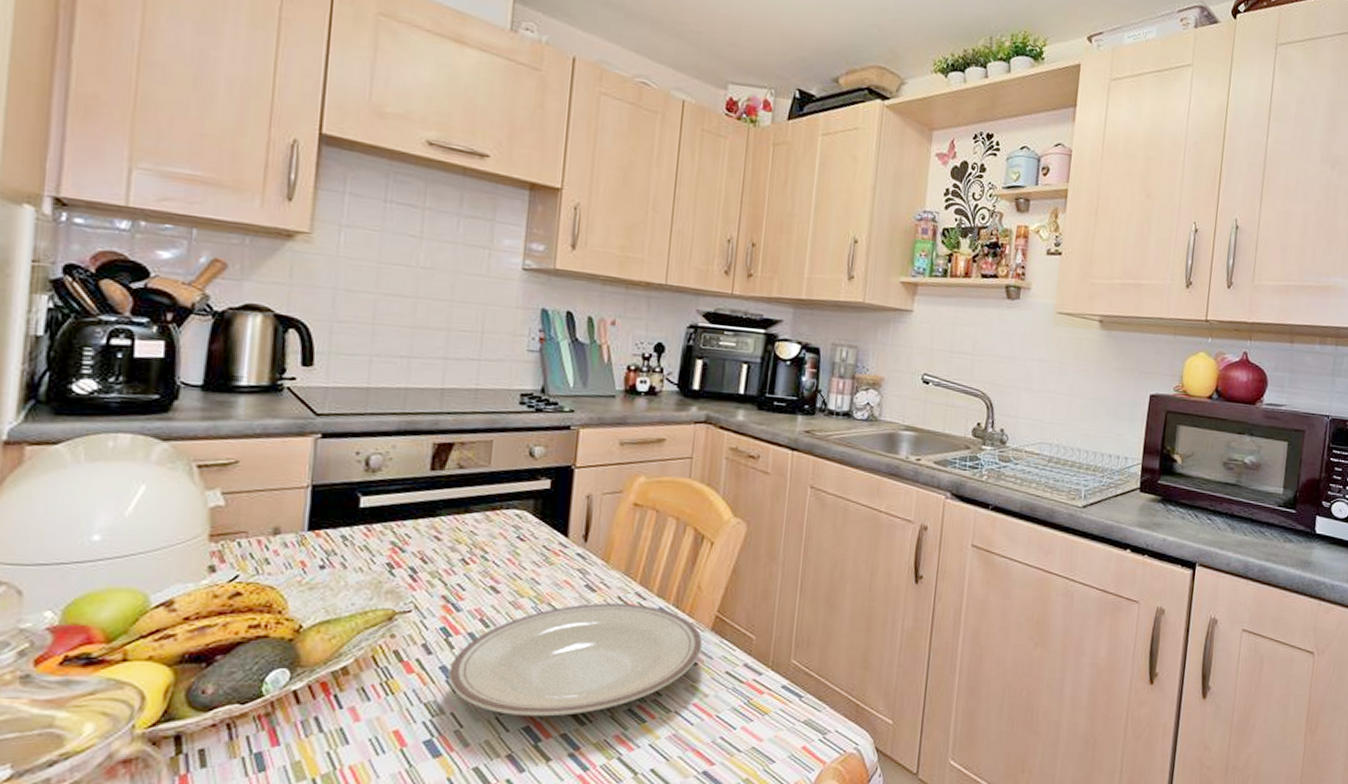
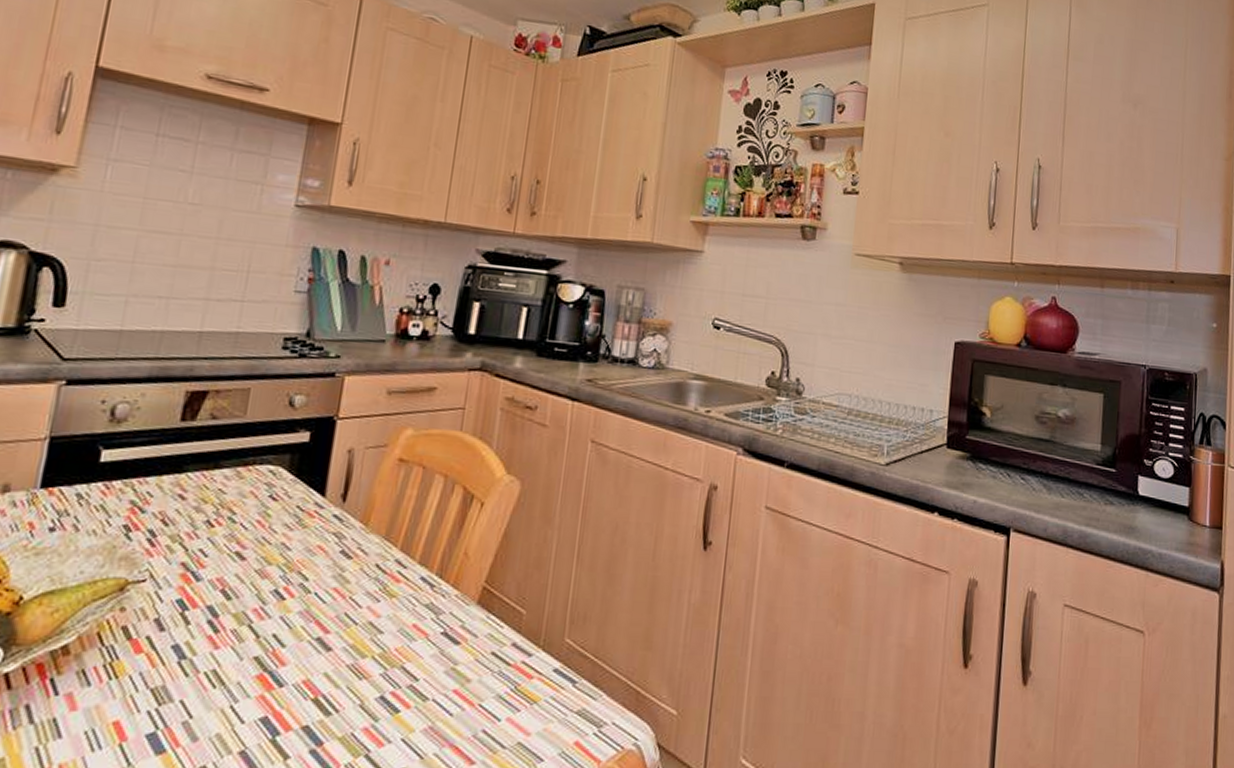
plate: present [448,603,703,717] -> none [180,571,468,706]

